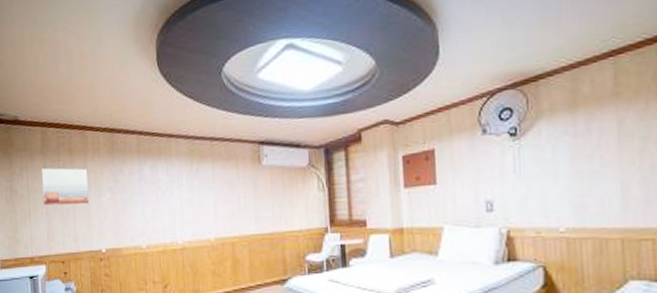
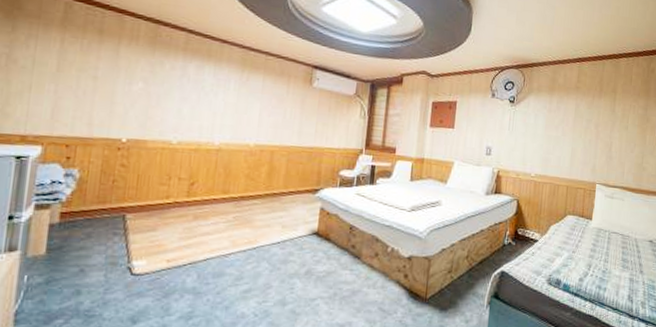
wall art: present [42,168,90,206] -> none [53,43,118,90]

